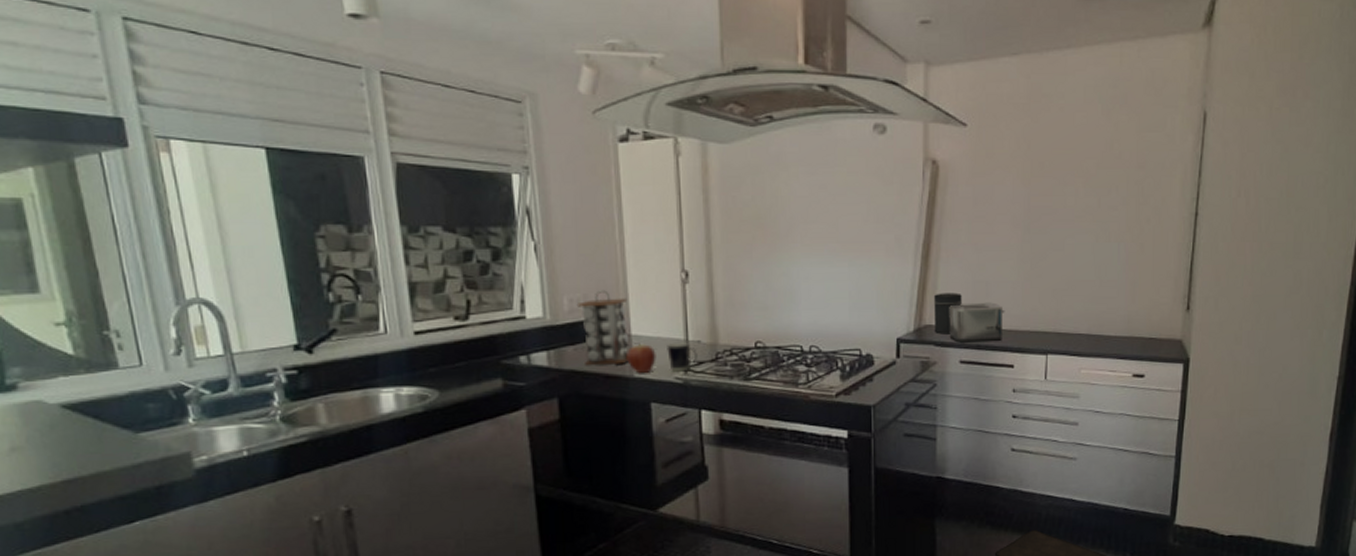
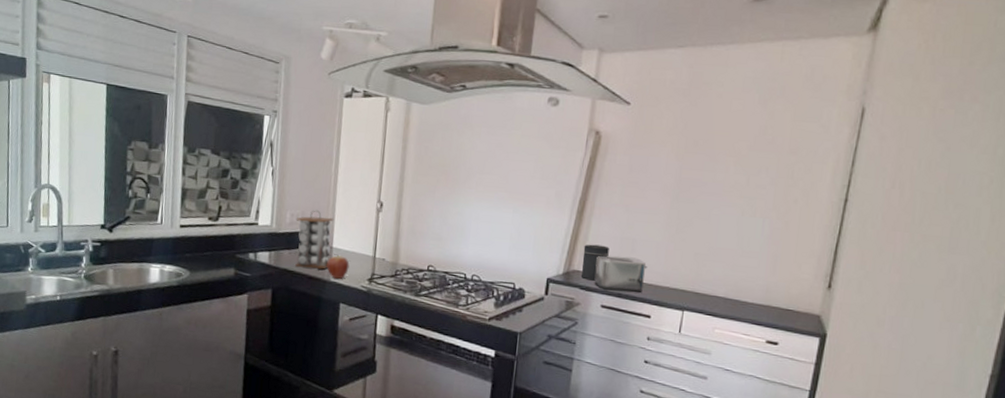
mug: present [667,342,698,372] -> none [358,257,381,282]

